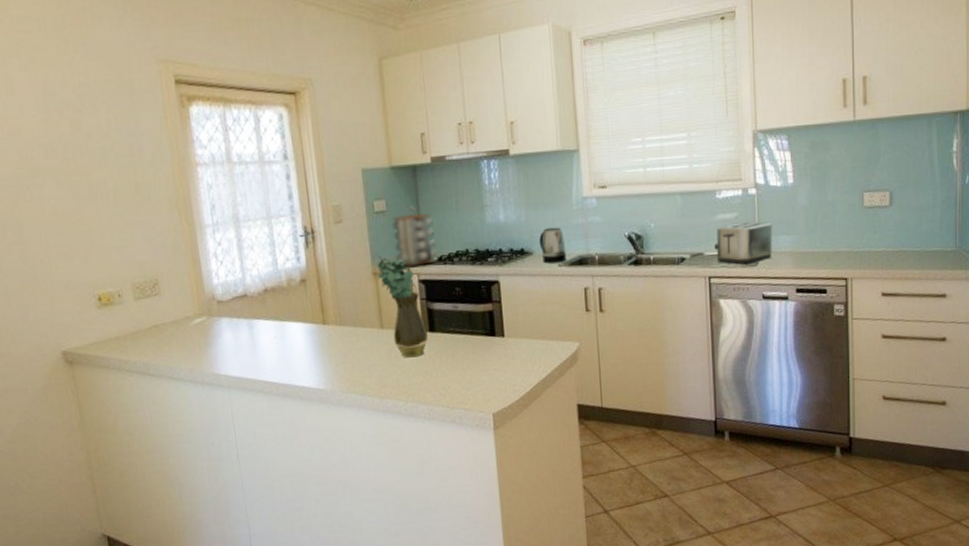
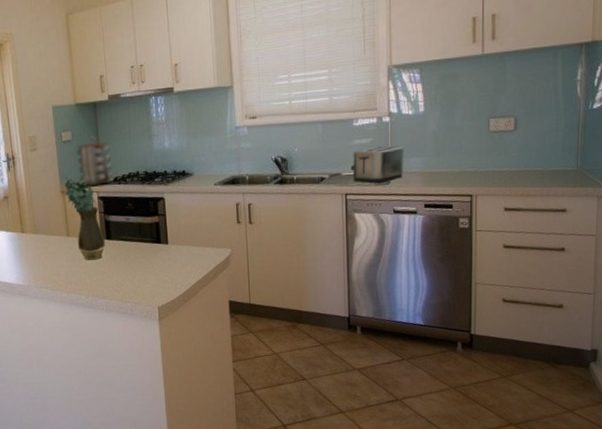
kettle: present [538,227,567,264] -> none [197,152,221,183]

